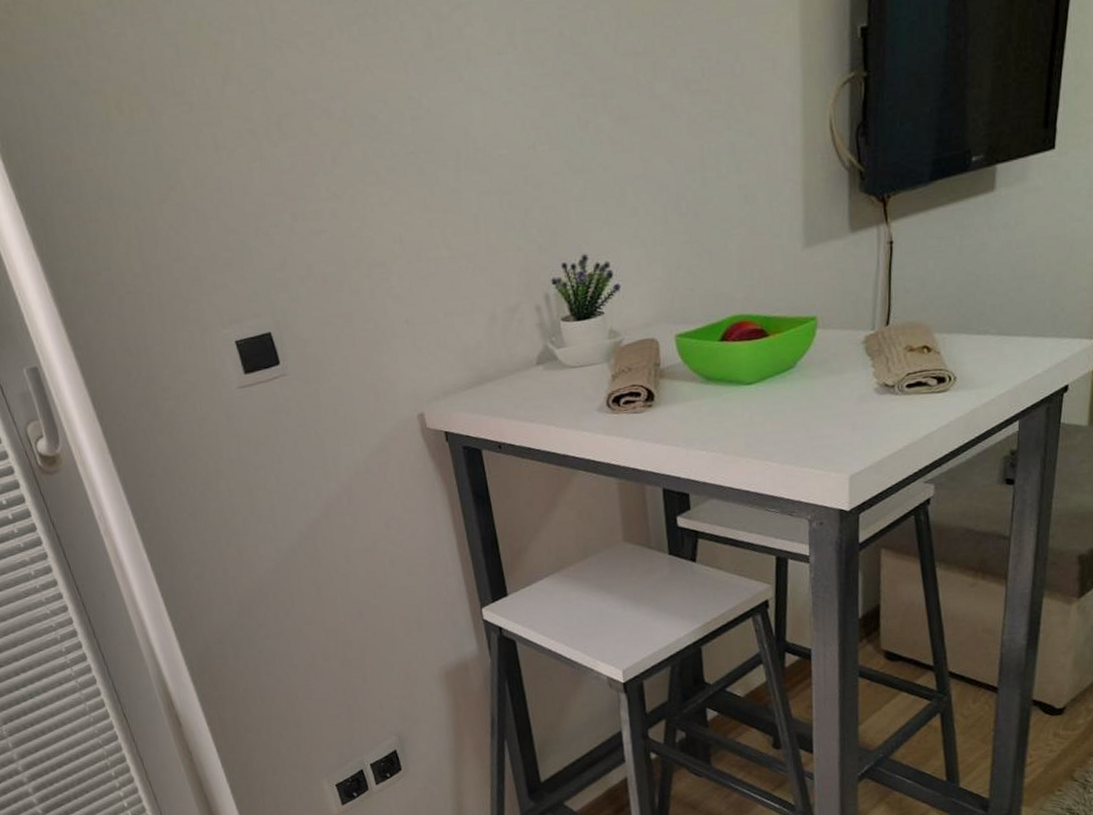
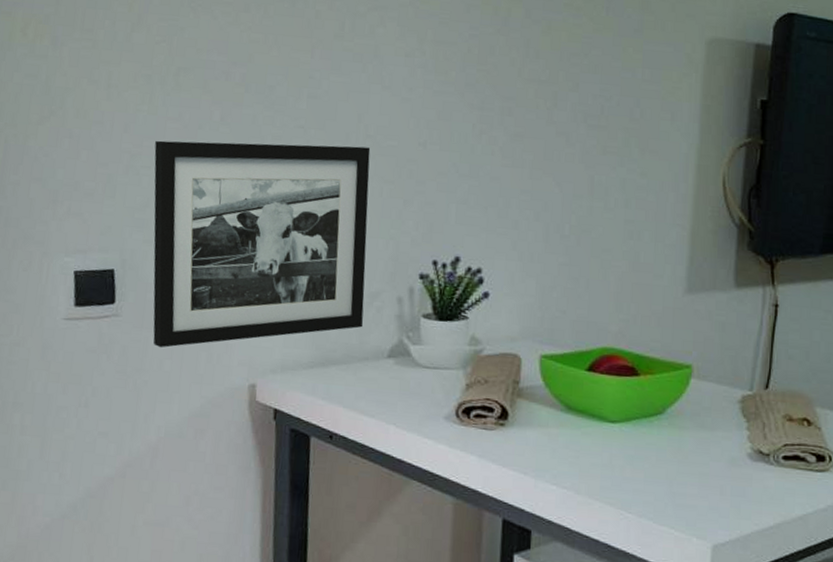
picture frame: none [276,161,509,397] -> present [153,140,371,348]

